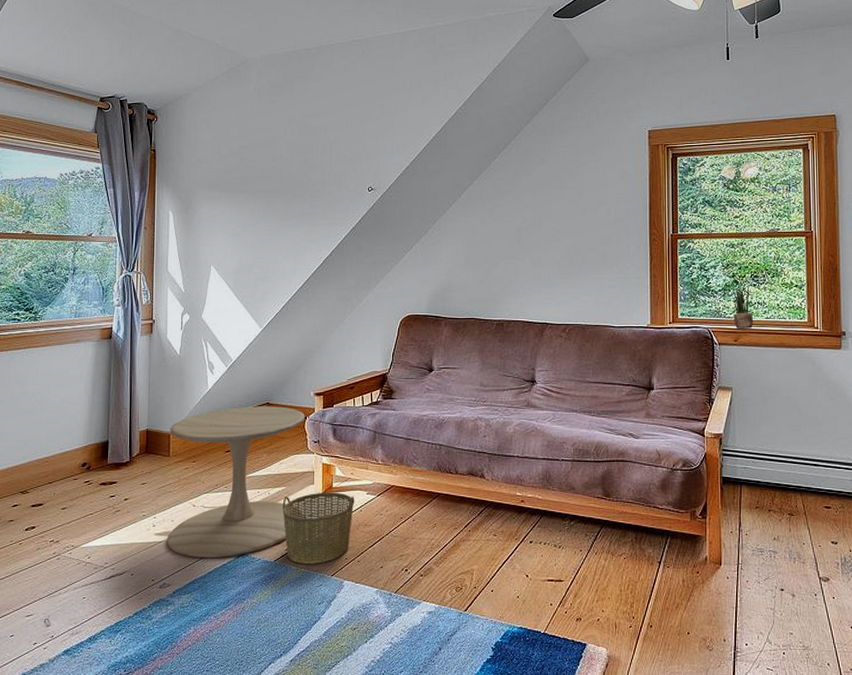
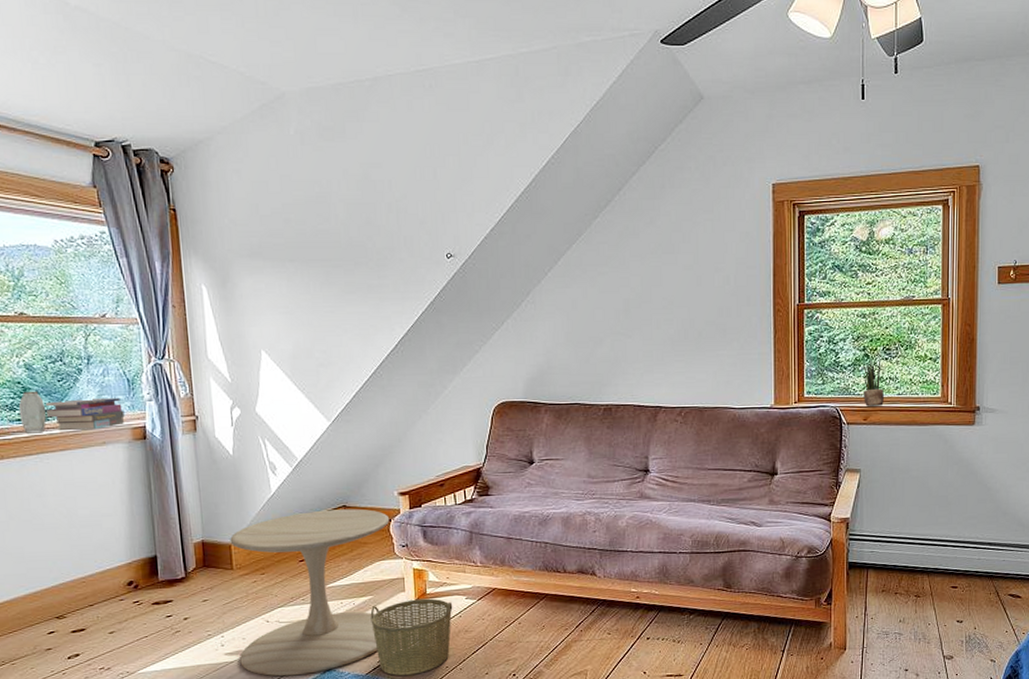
vase: none [15,295,36,332] -> present [18,390,46,435]
books: none [35,303,97,330] -> present [45,398,125,431]

